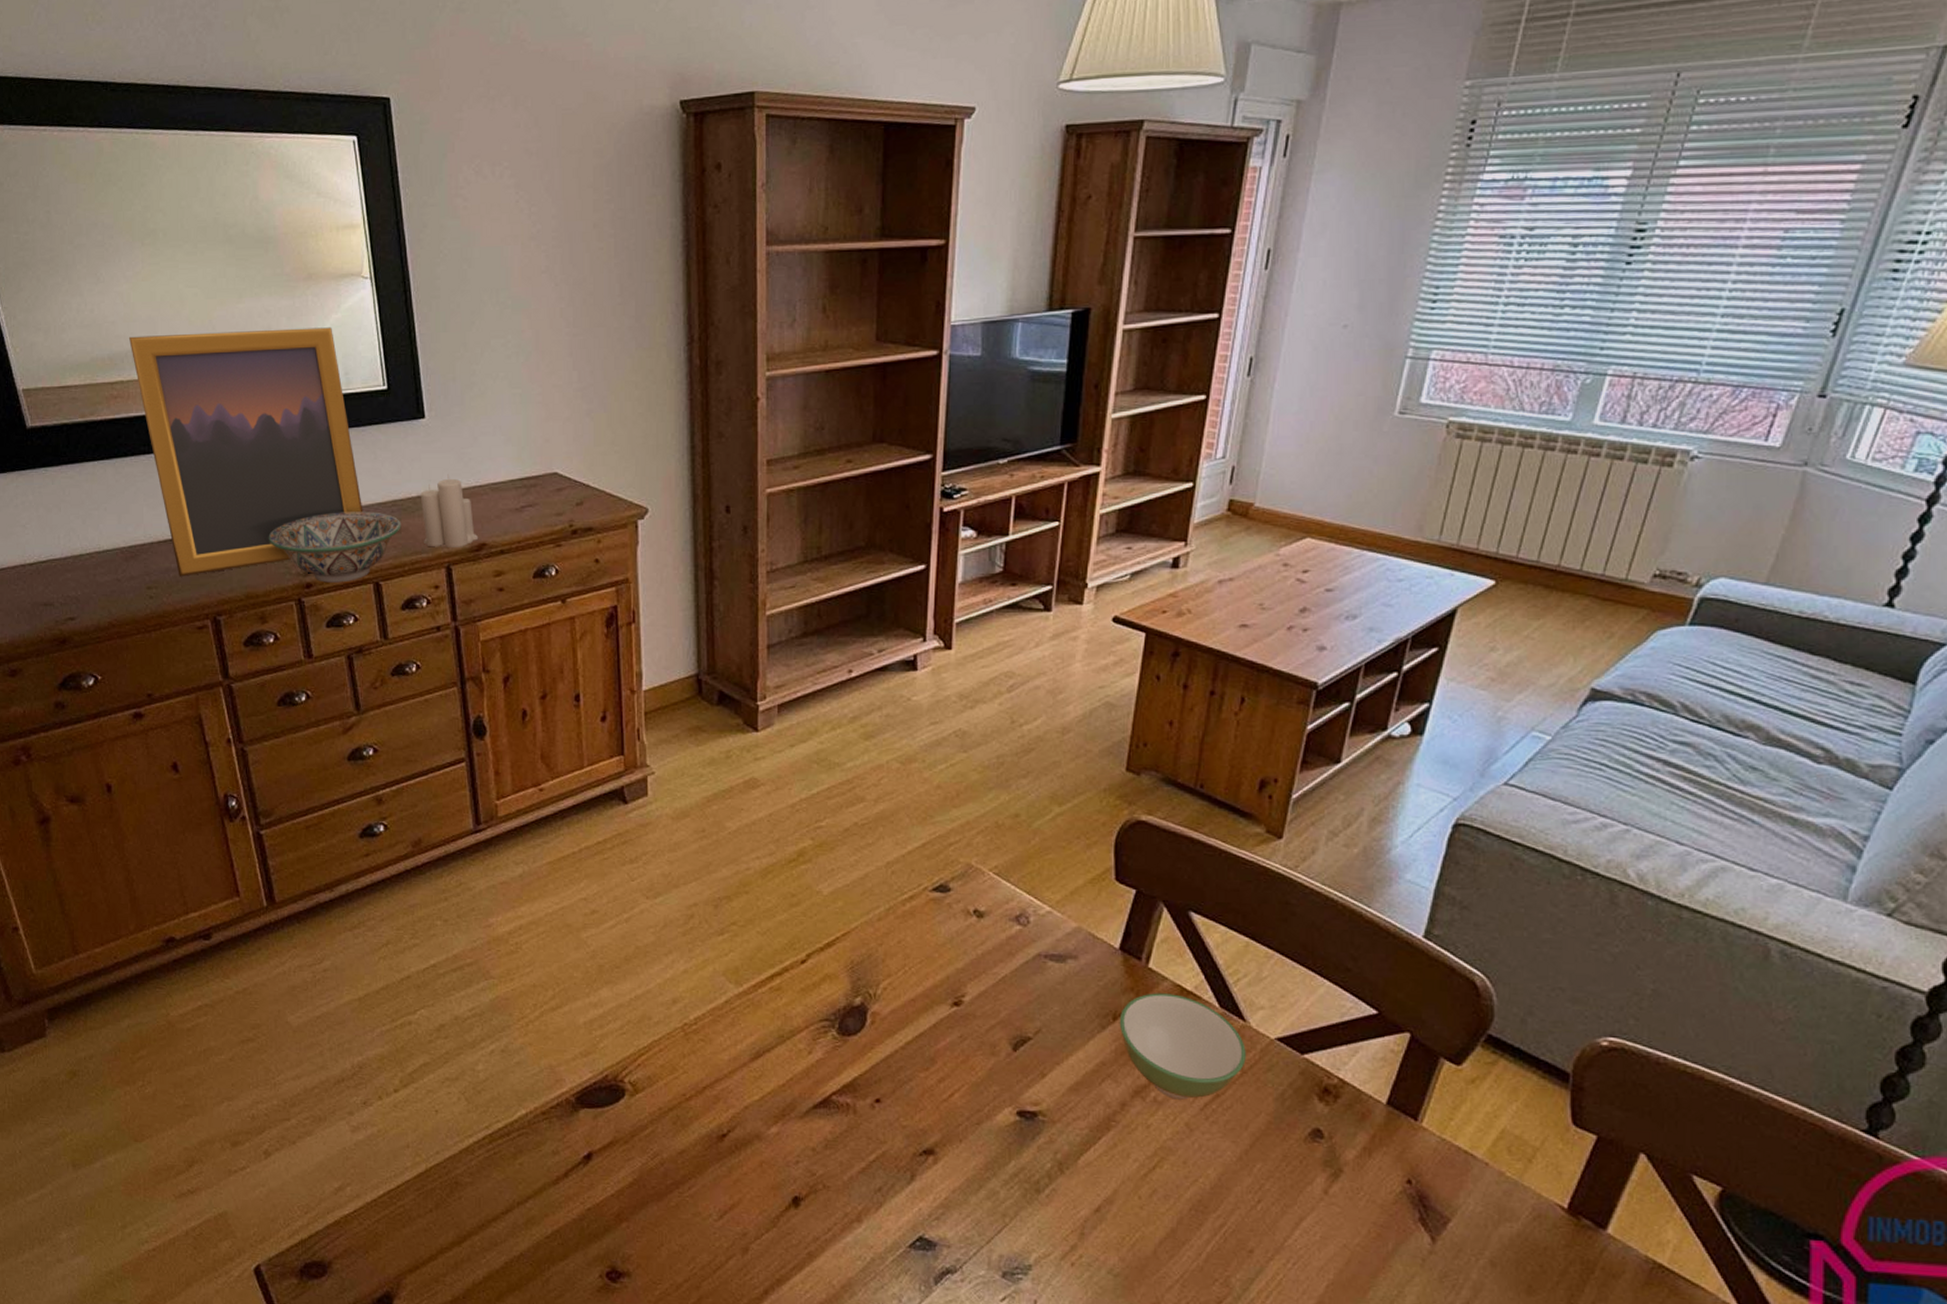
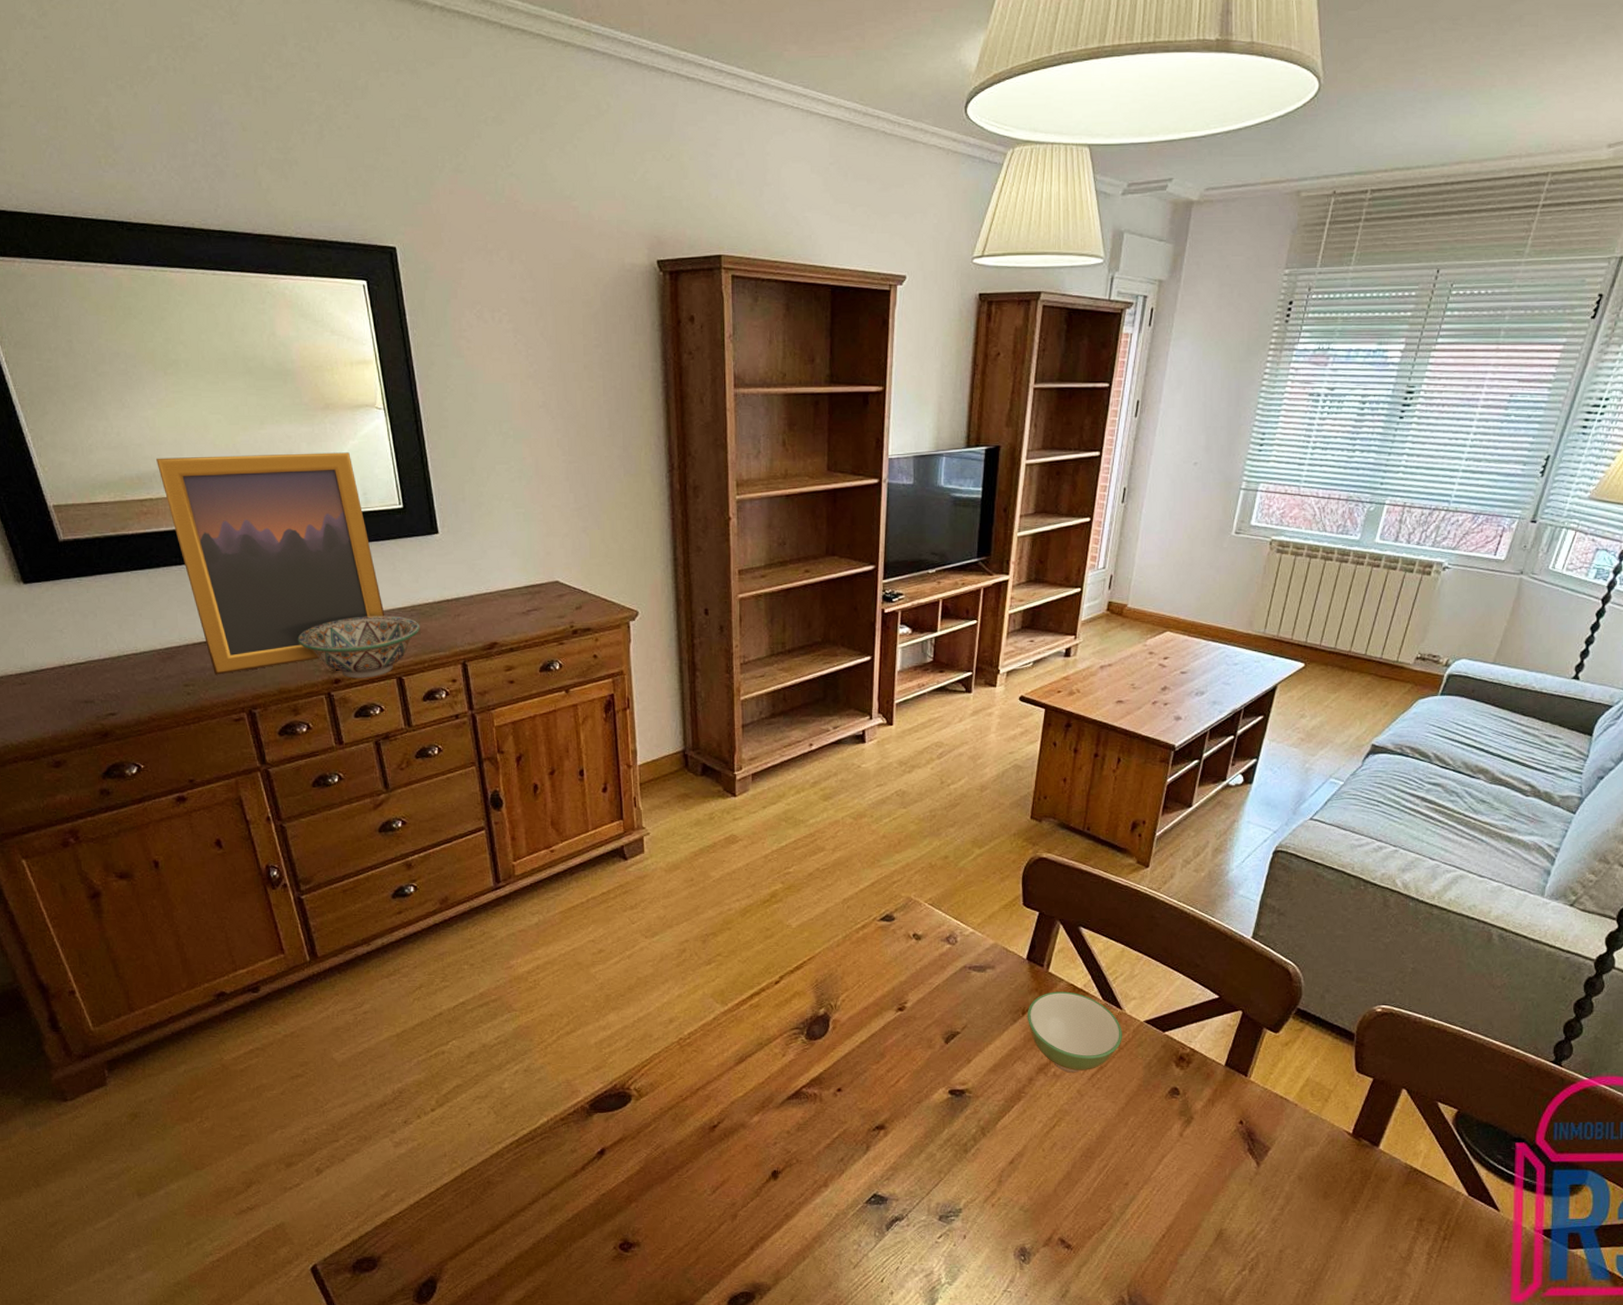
candle: present [420,474,479,549] -> none [436,583,491,647]

